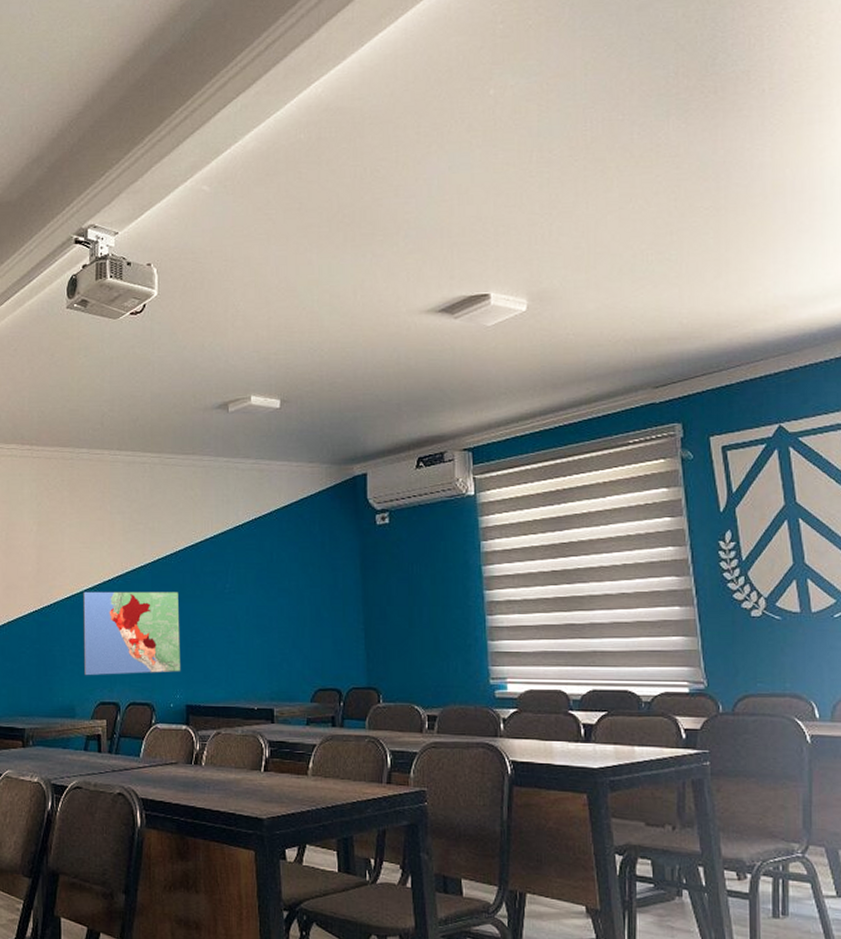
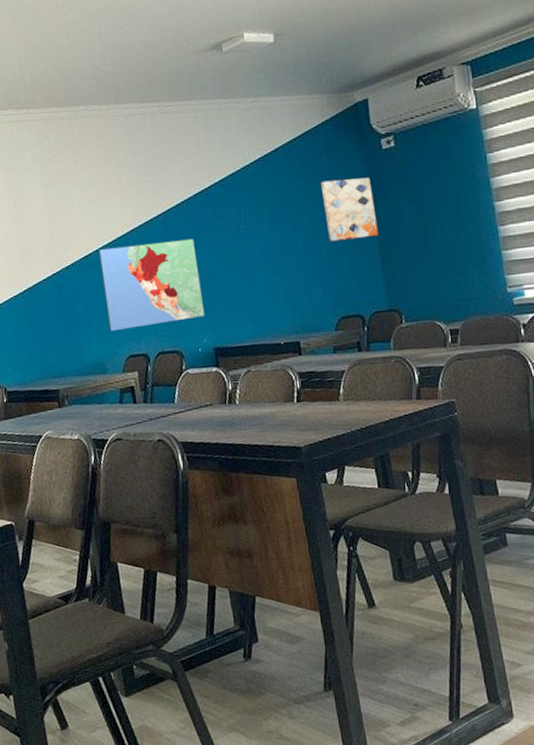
wall art: none [311,549,364,612] -> present [320,177,379,242]

